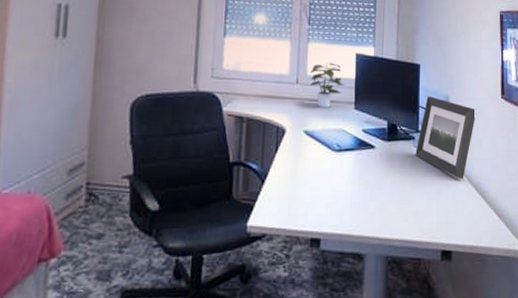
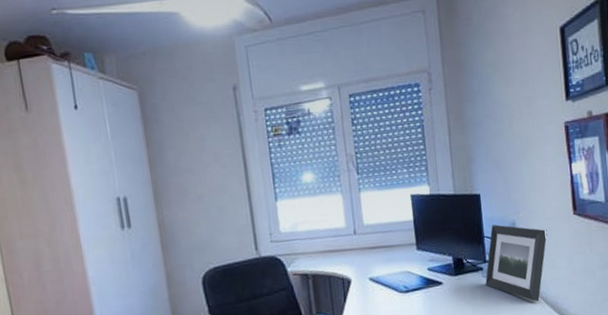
potted plant: present [310,62,345,107] -> none [367,208,404,254]

